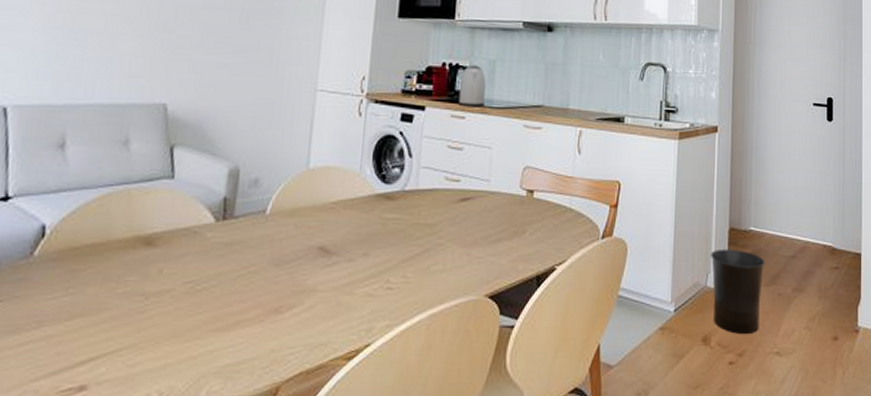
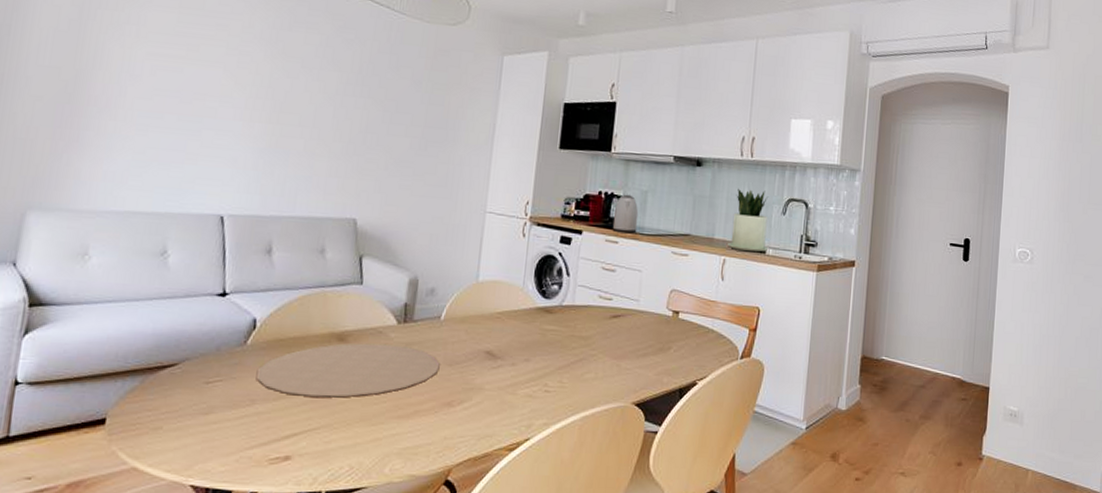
placemat: none [44,246,266,314] -> present [255,343,440,398]
planter: none [583,53,627,122] -> present [728,188,769,253]
waste bin: present [710,248,765,334] -> none [842,374,895,454]

